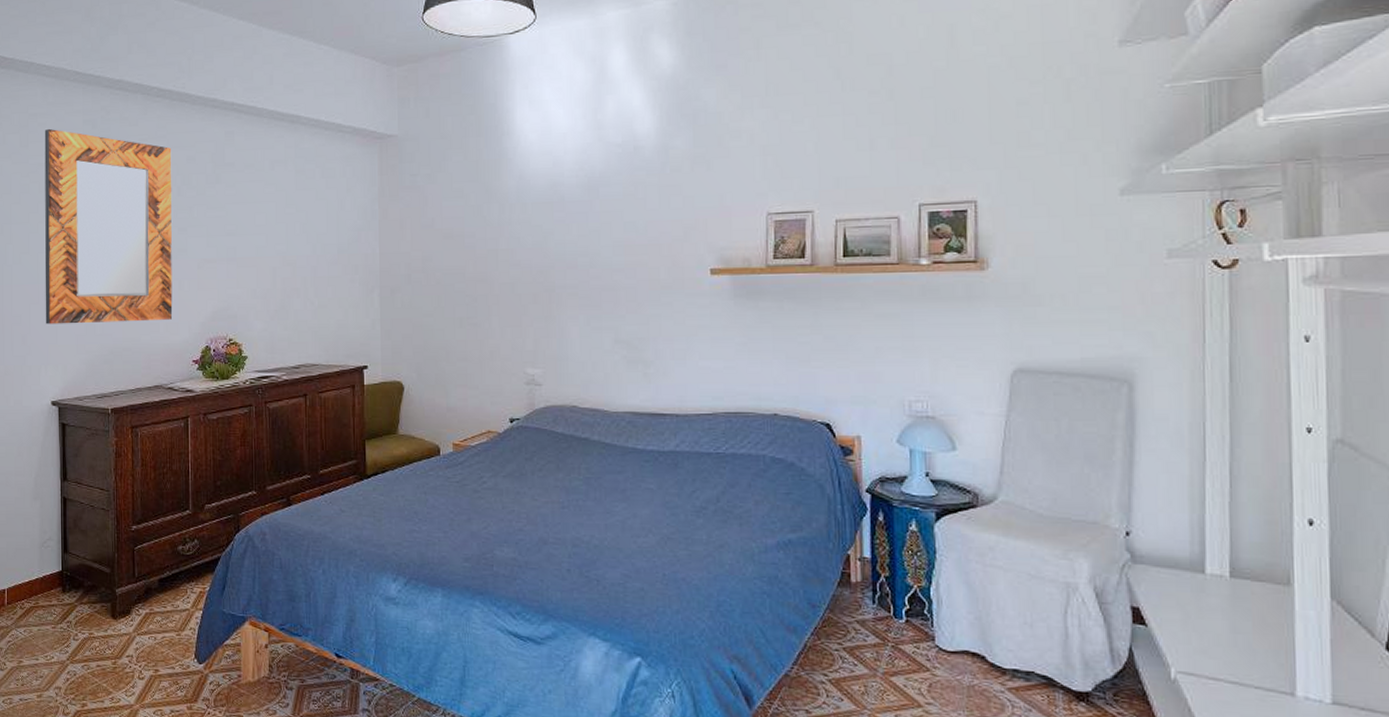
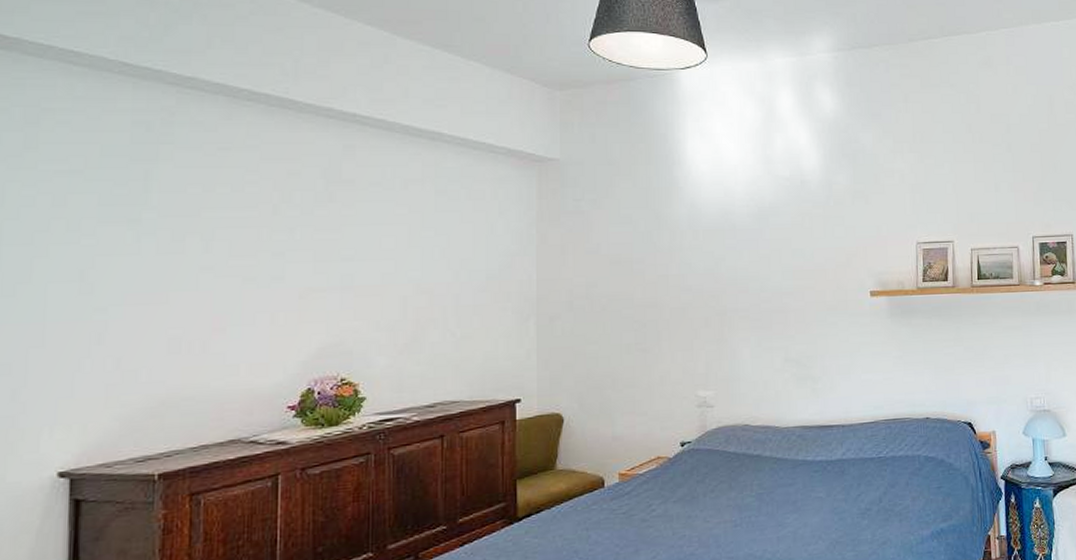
home mirror: present [44,128,173,325] -> none [53,128,267,374]

